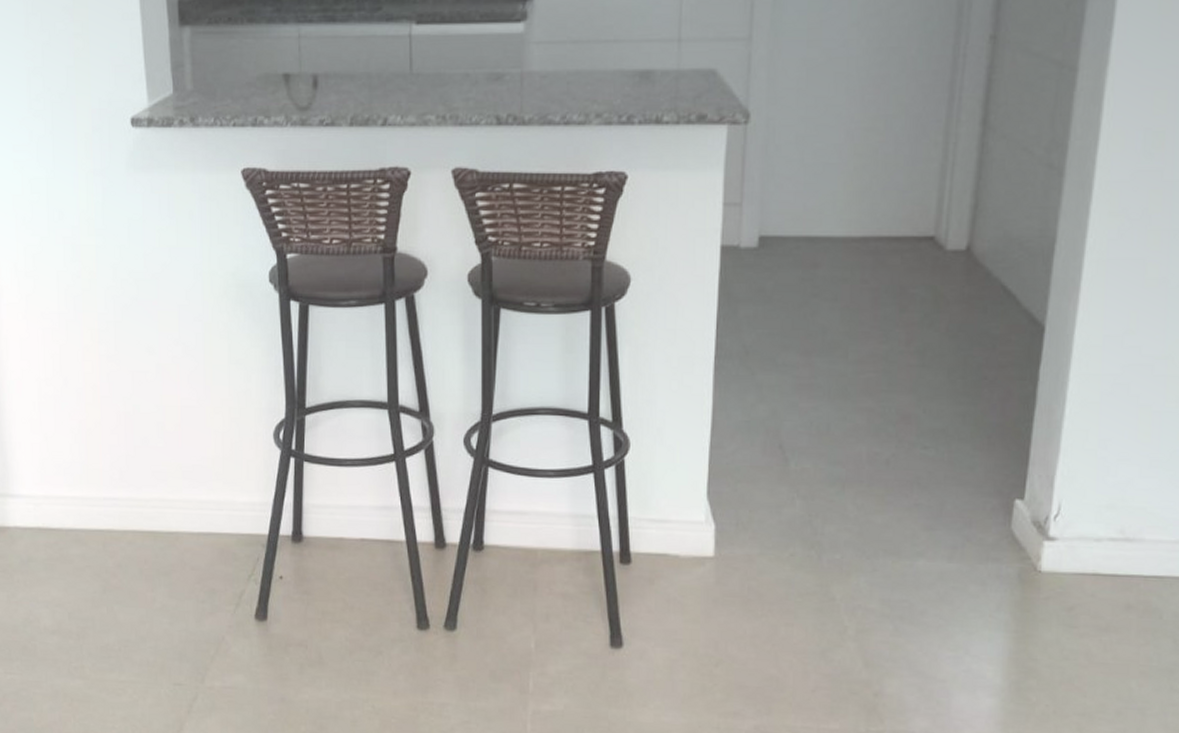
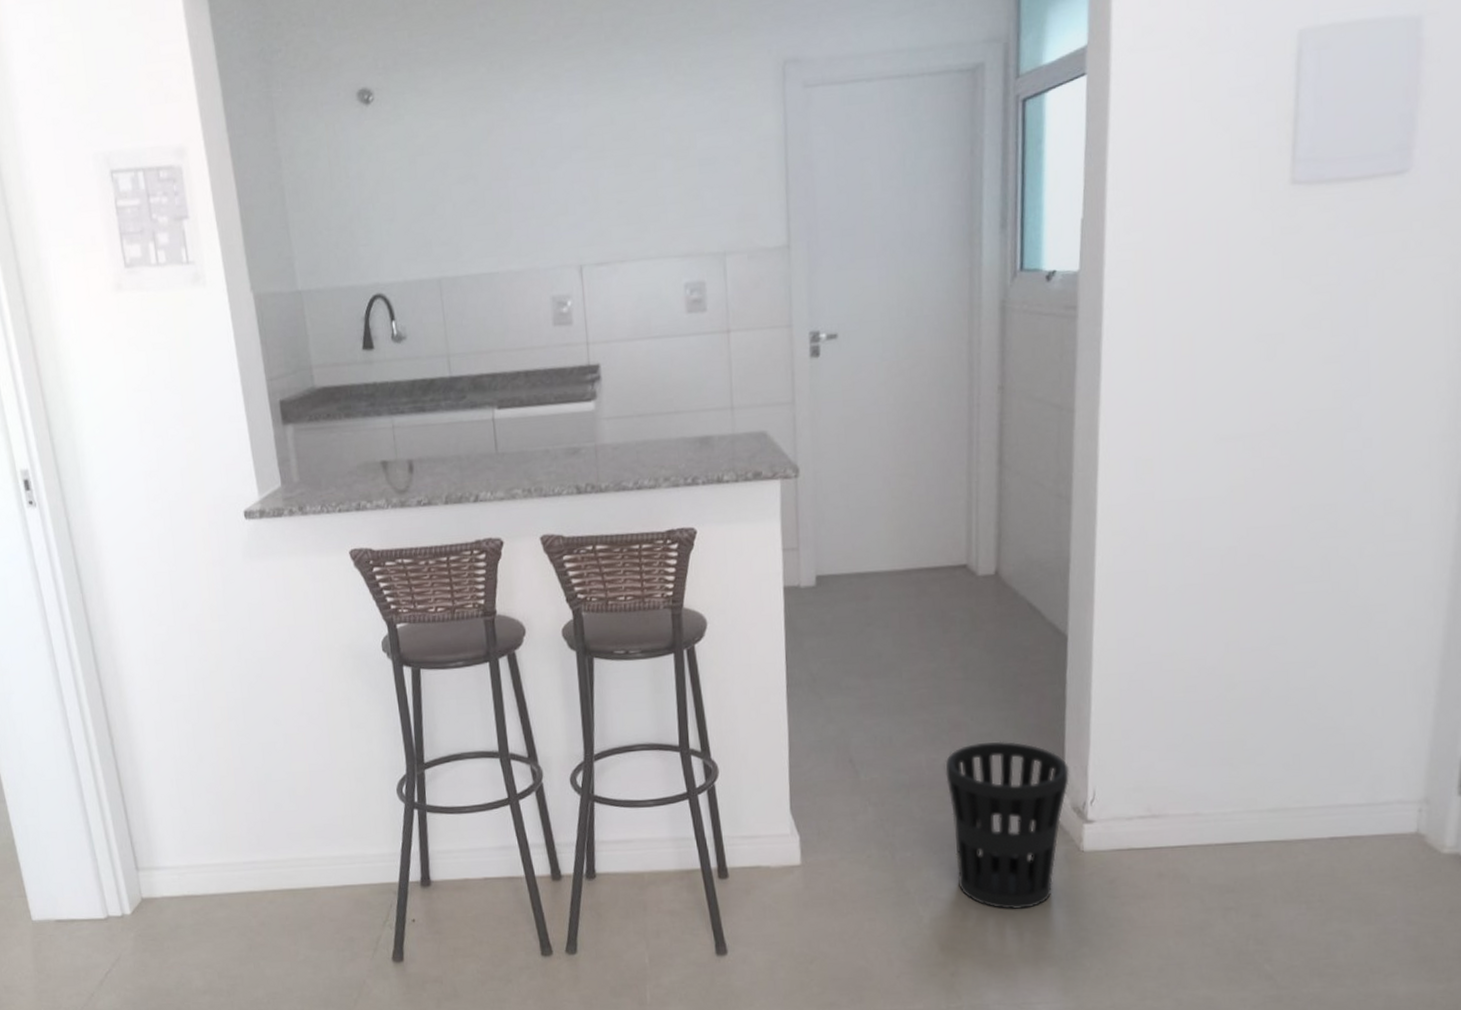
wastebasket: none [888,439,1032,630] -> present [945,741,1070,910]

